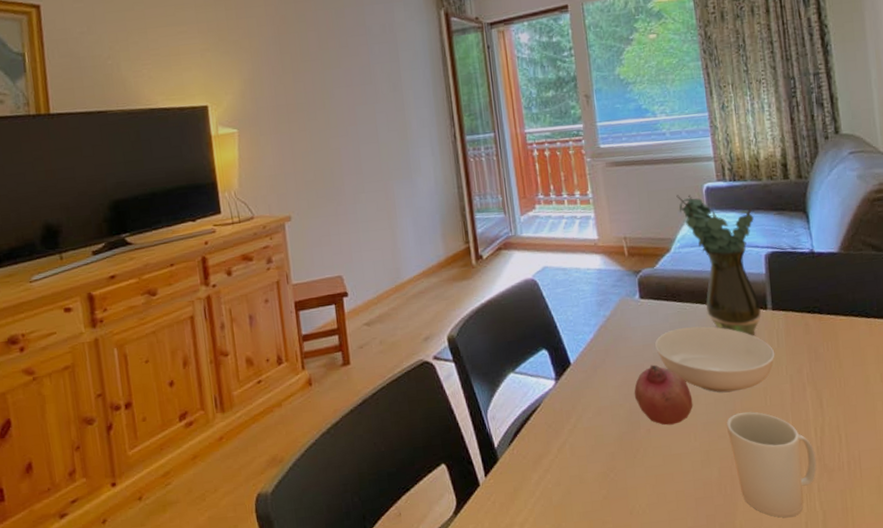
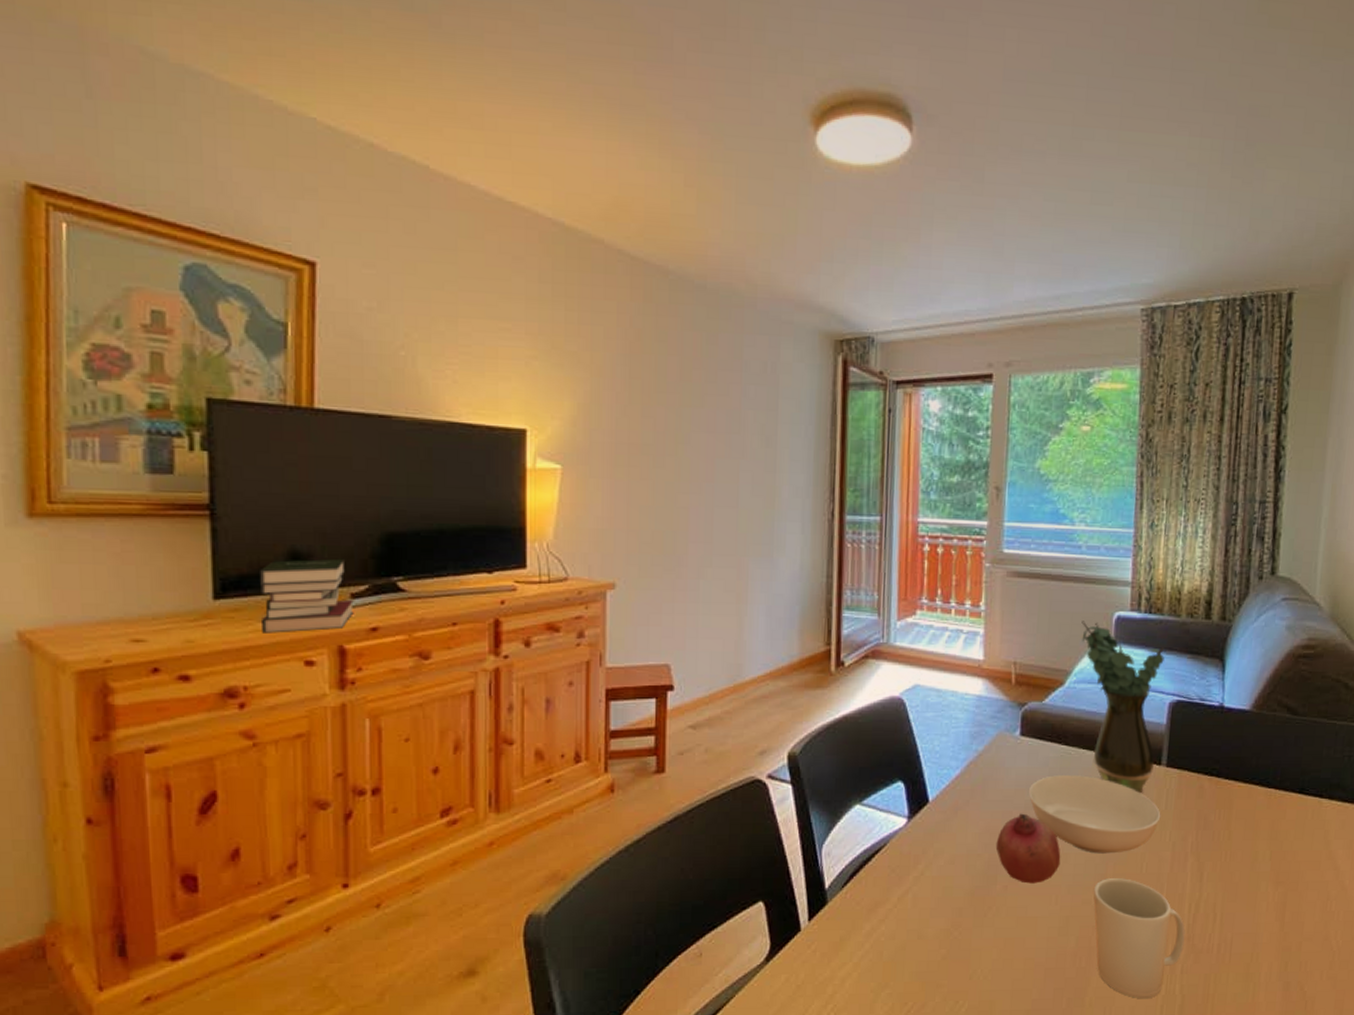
books: none [24,225,96,291] -> present [260,558,354,634]

